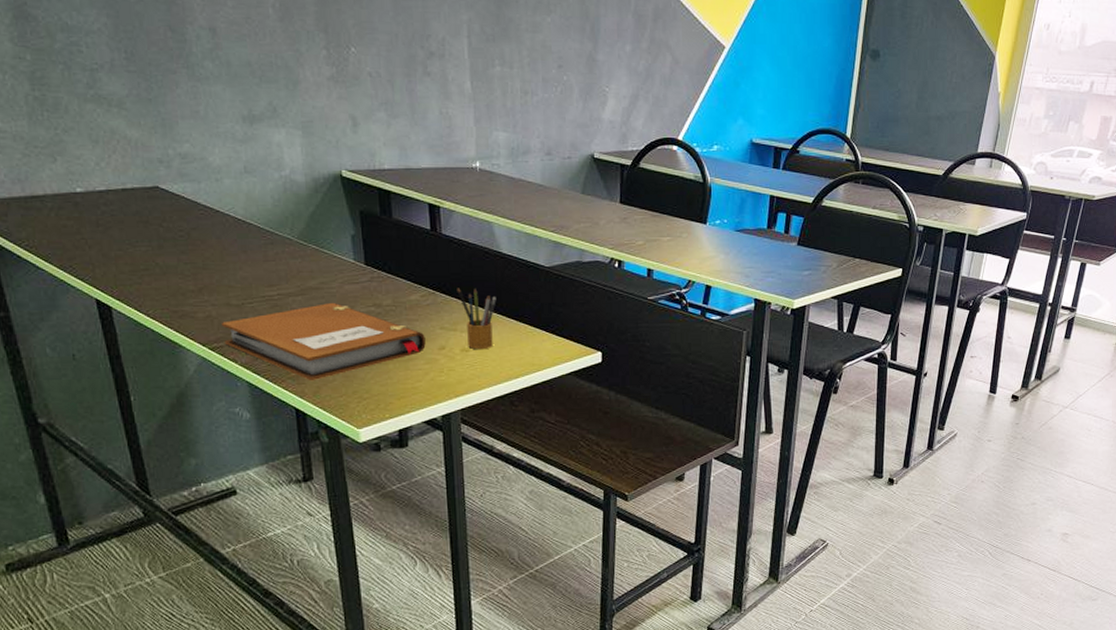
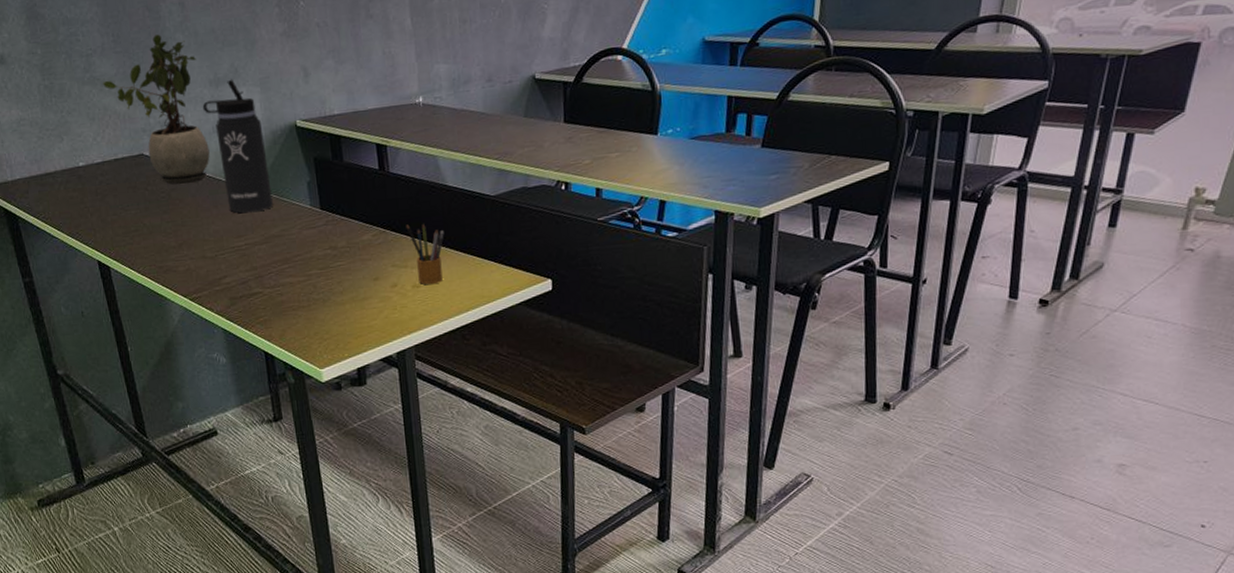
potted plant: none [111,58,240,225] -> present [103,34,210,185]
notebook: present [222,302,426,381] -> none [199,248,379,325]
thermos bottle: none [233,118,312,262] -> present [202,79,273,213]

